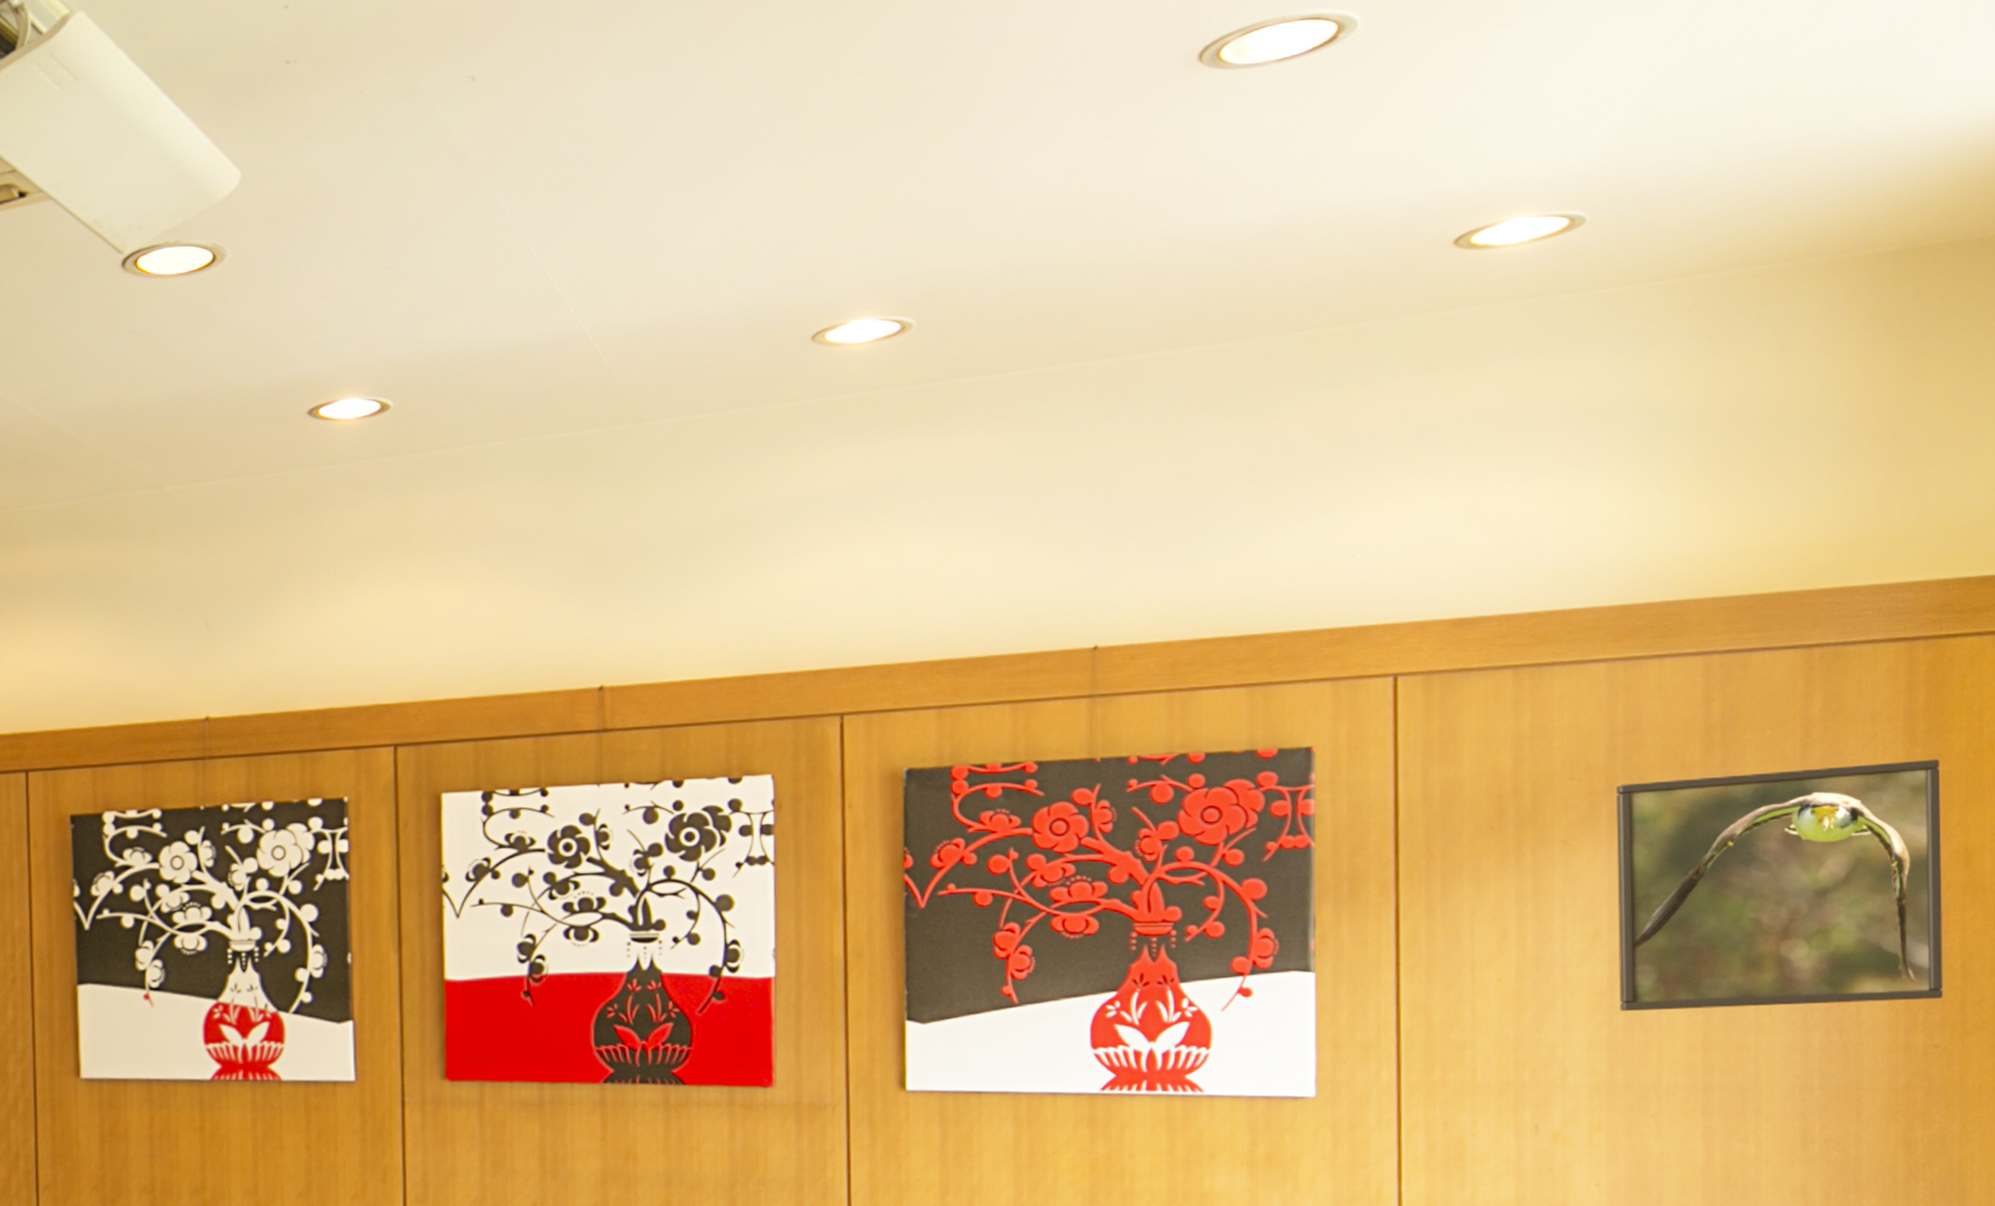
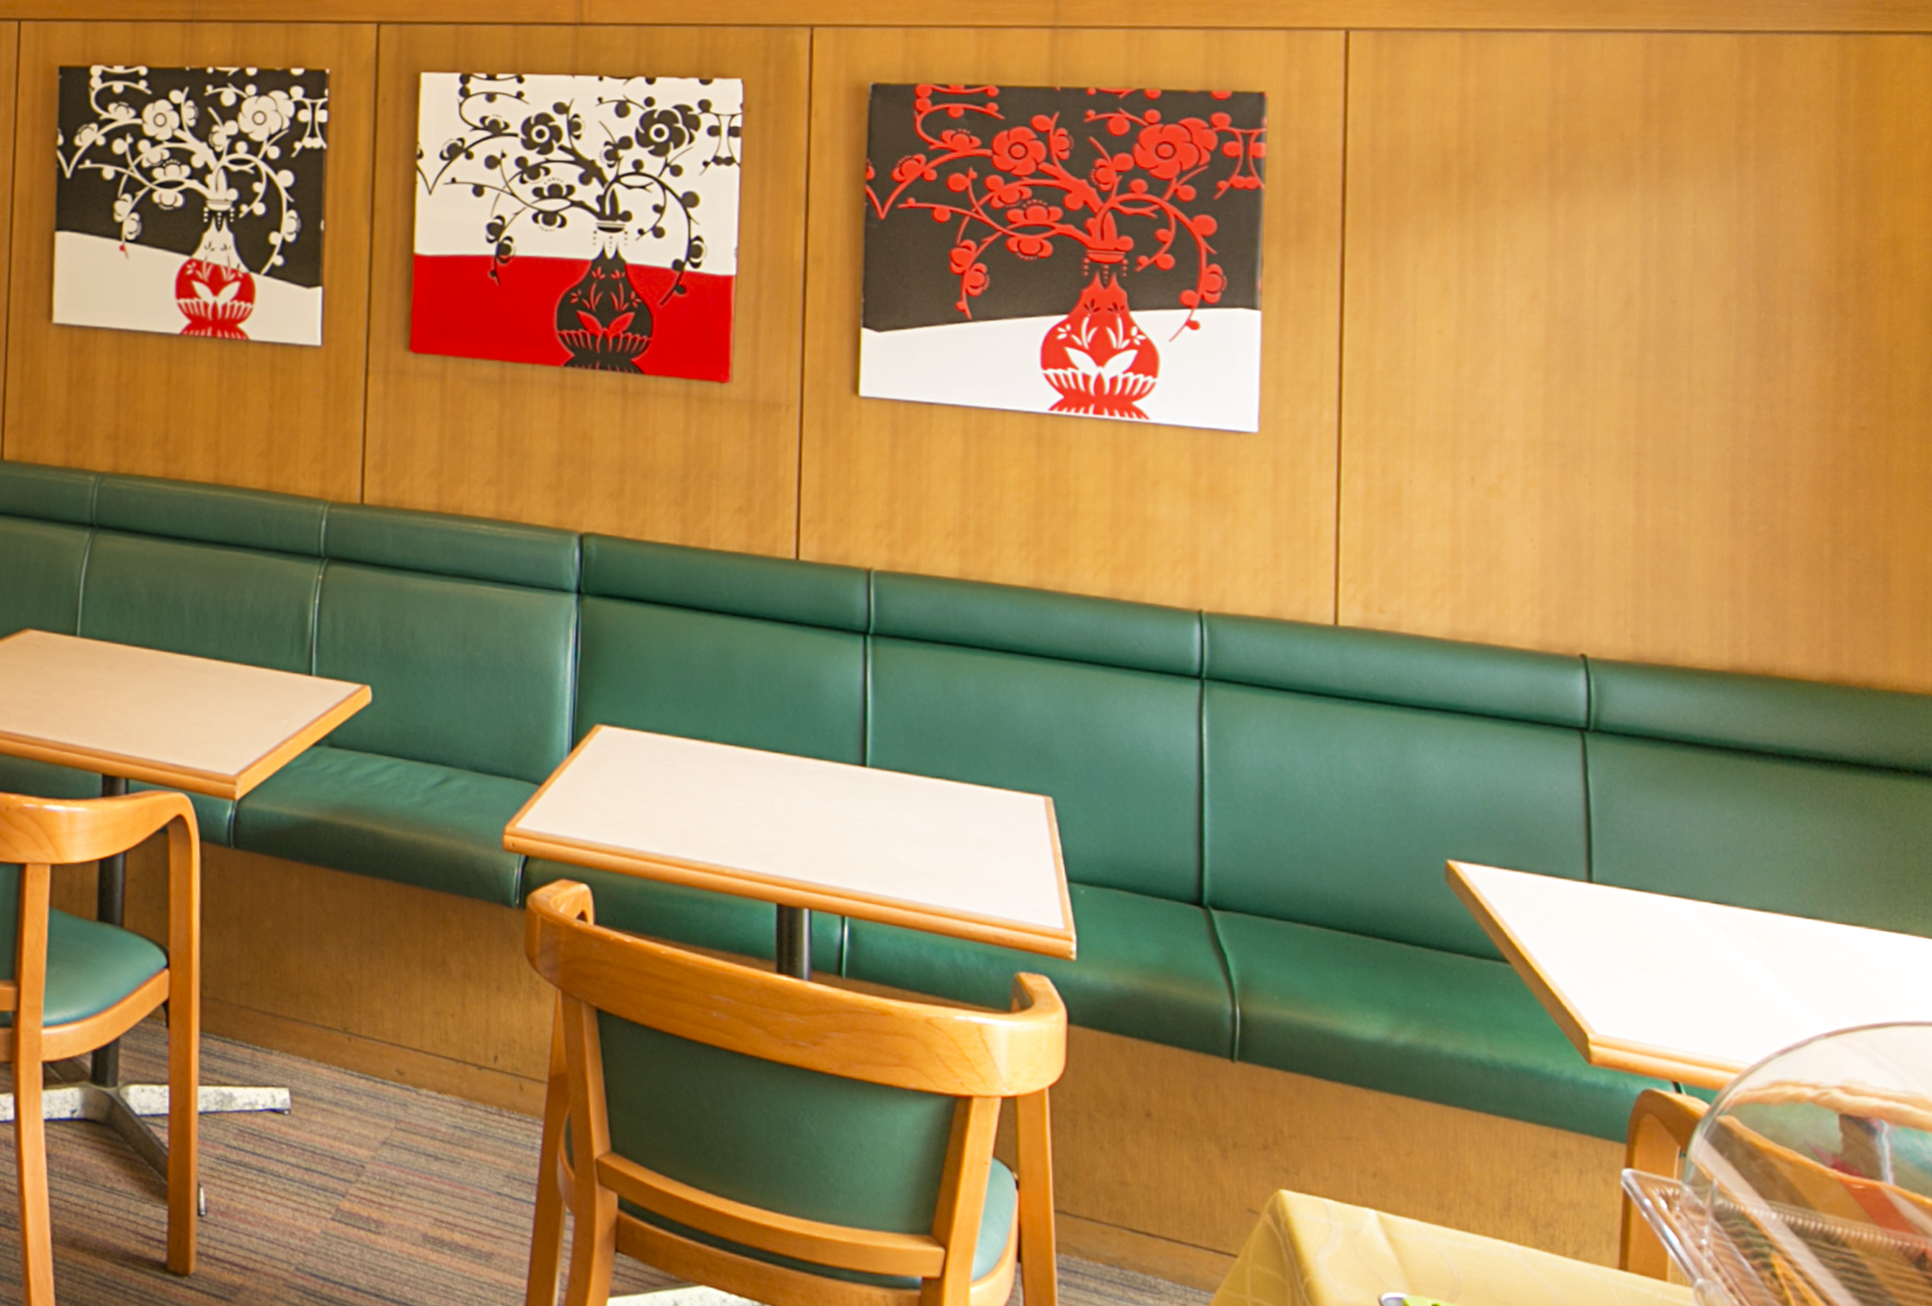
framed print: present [1615,759,1944,1012] -> none [1556,149,1871,383]

